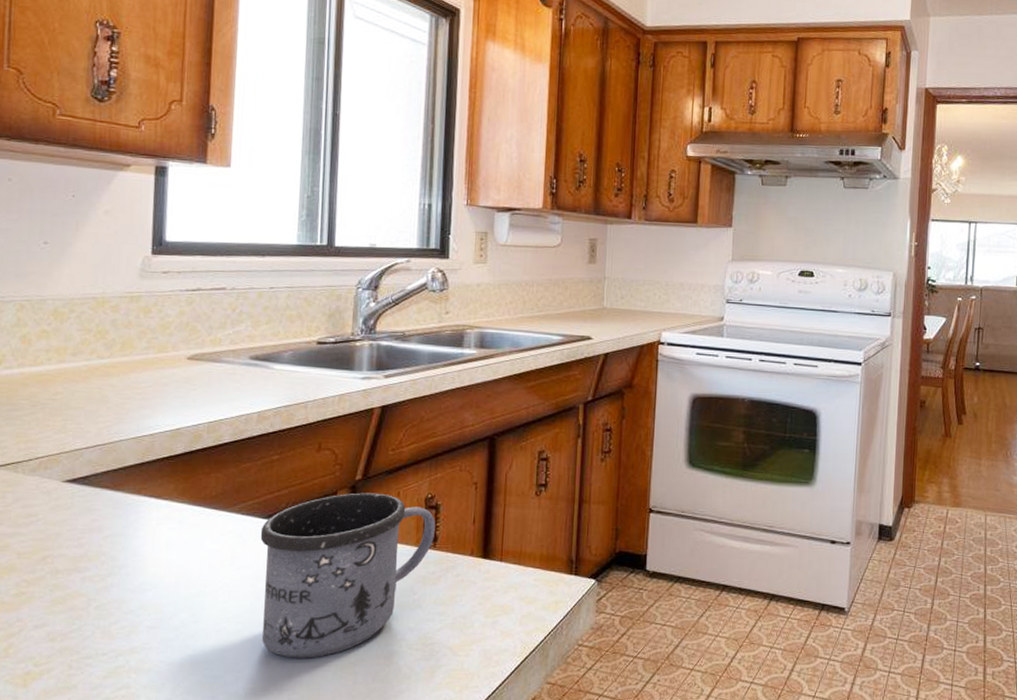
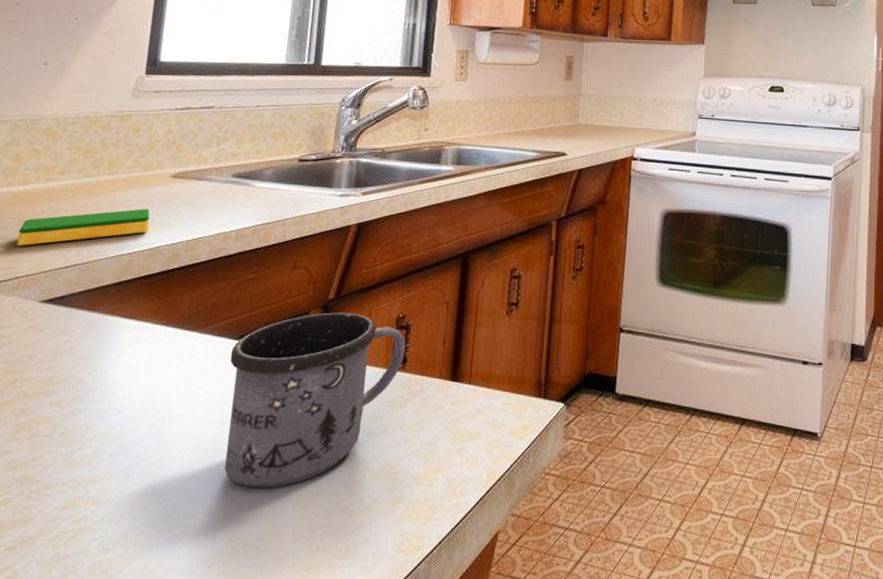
dish sponge: none [33,390,168,427] -> present [16,208,150,246]

